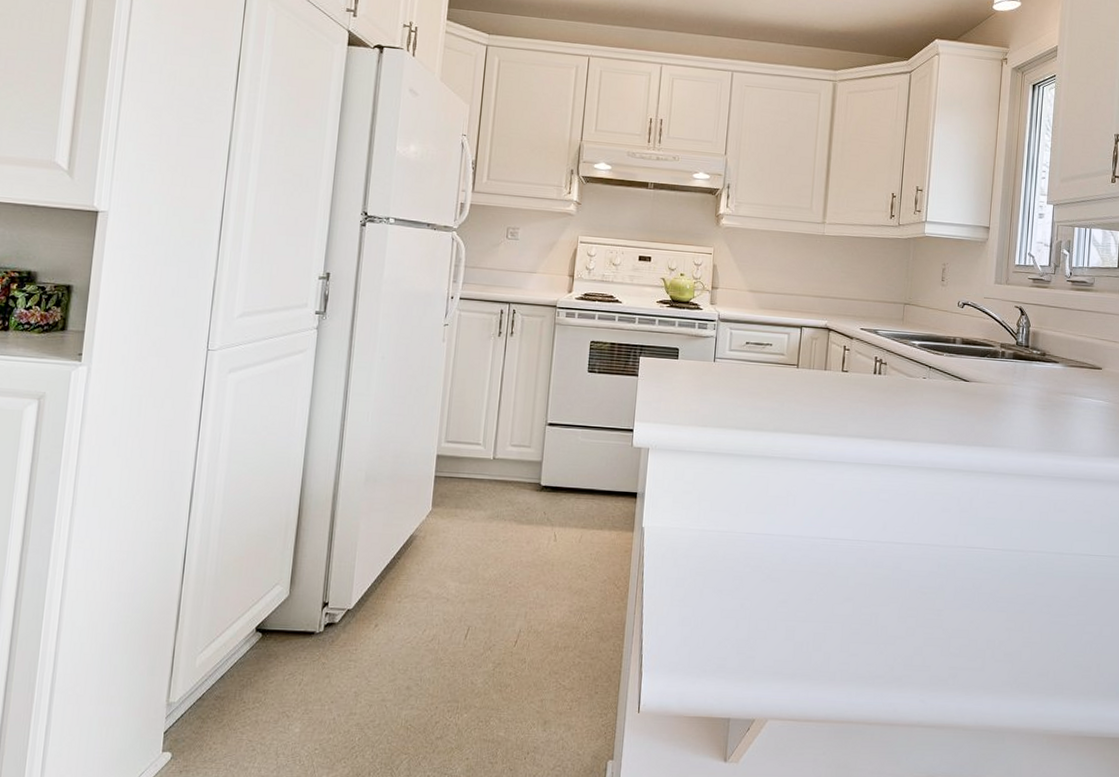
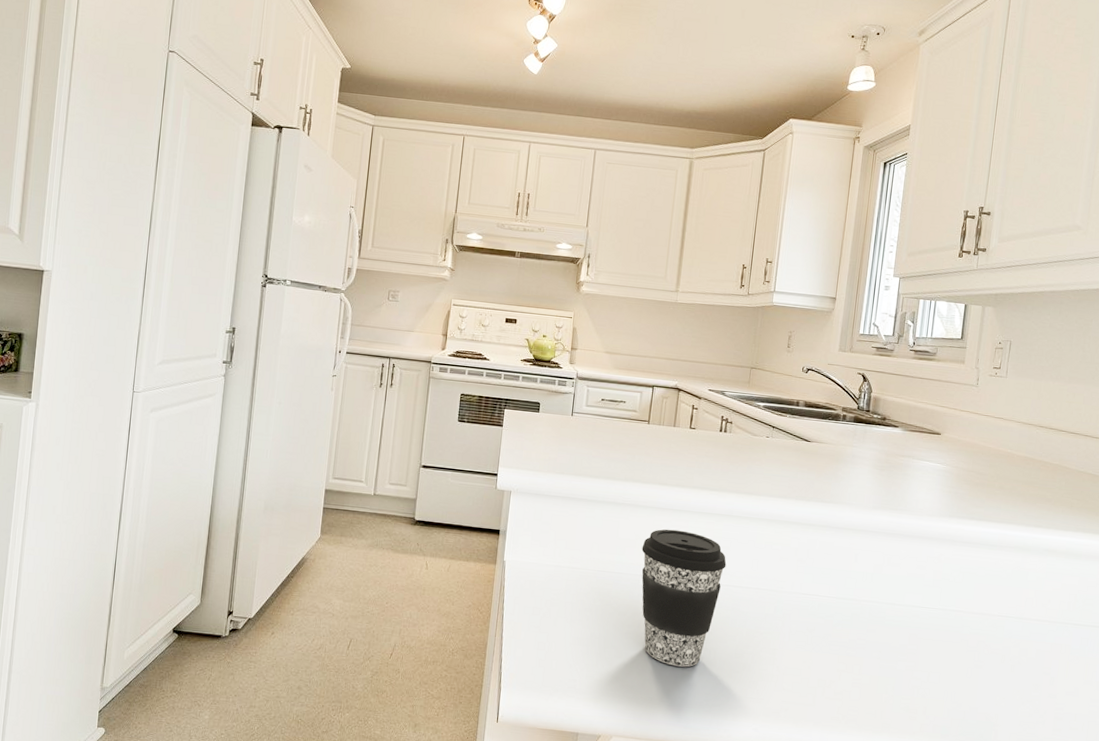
coffee cup: none [794,483,886,636] -> present [641,529,727,667]

